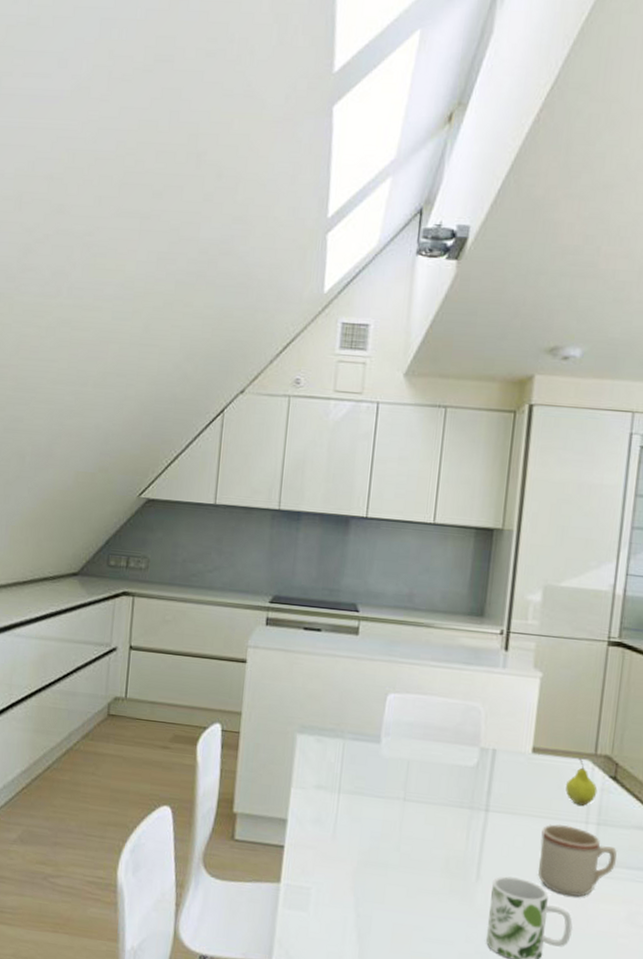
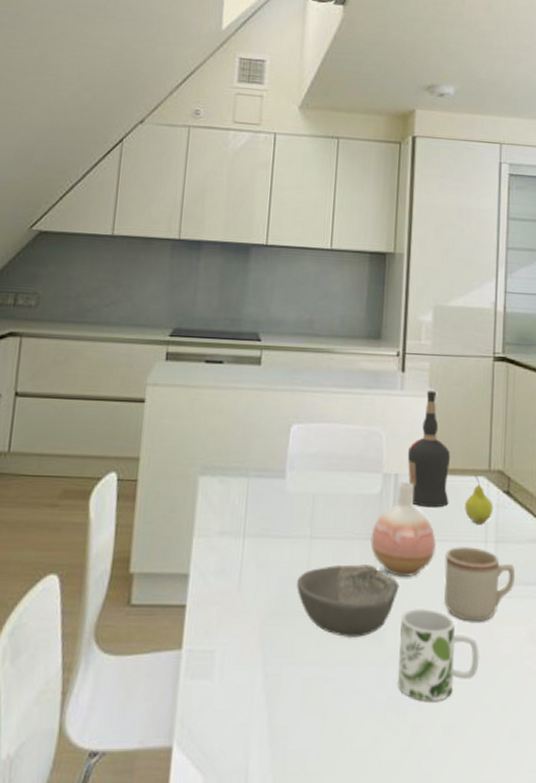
bowl: none [389,827,492,895] -> present [297,564,399,638]
vase: none [464,756,534,847] -> present [370,481,437,578]
liquor bottle: none [506,671,554,785] -> present [407,391,451,508]

